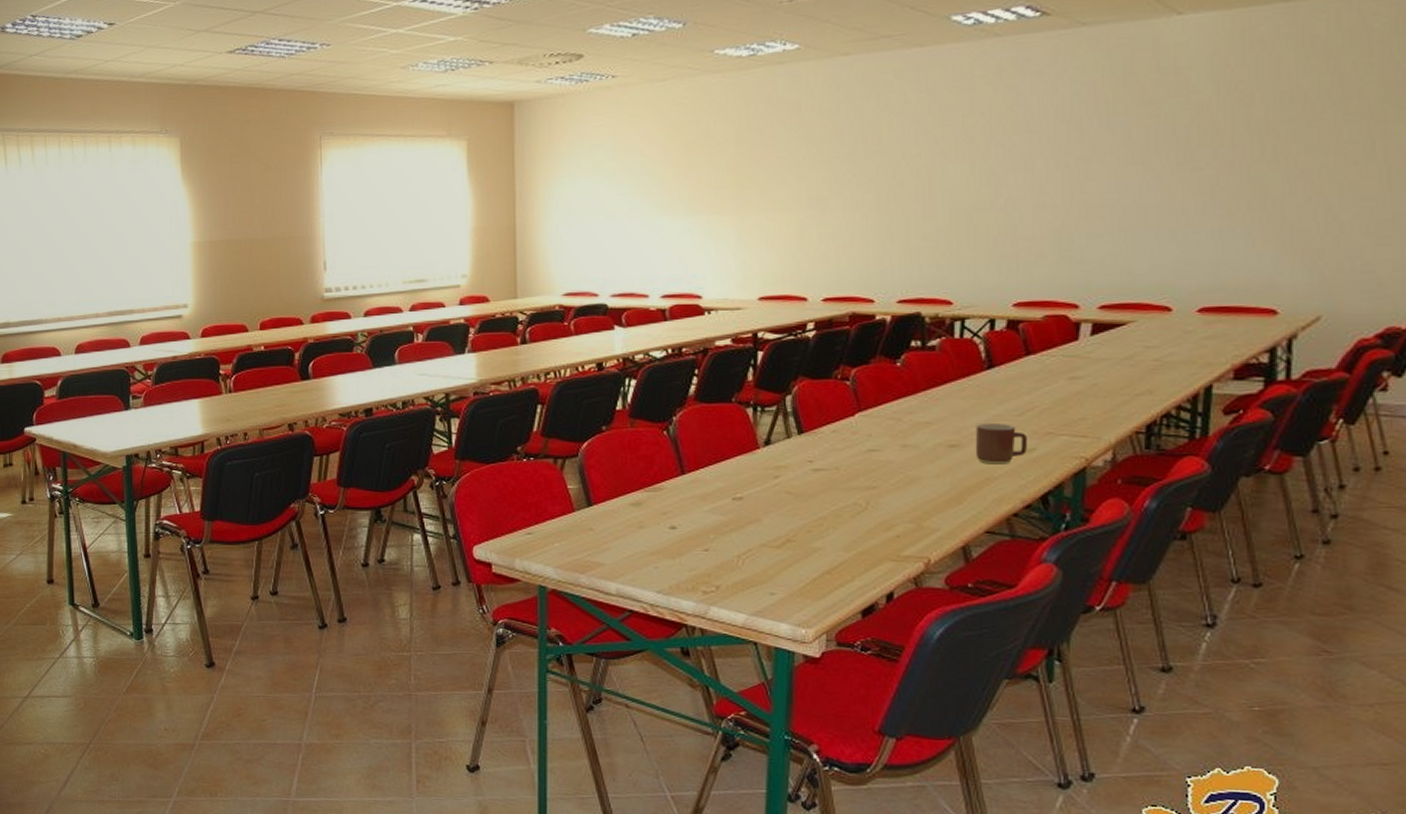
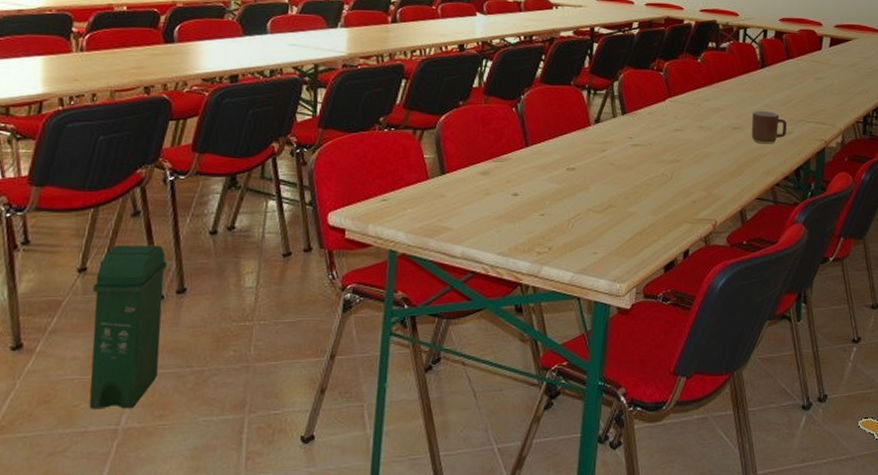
trash bin: none [265,576,330,726] -> present [89,245,168,409]

